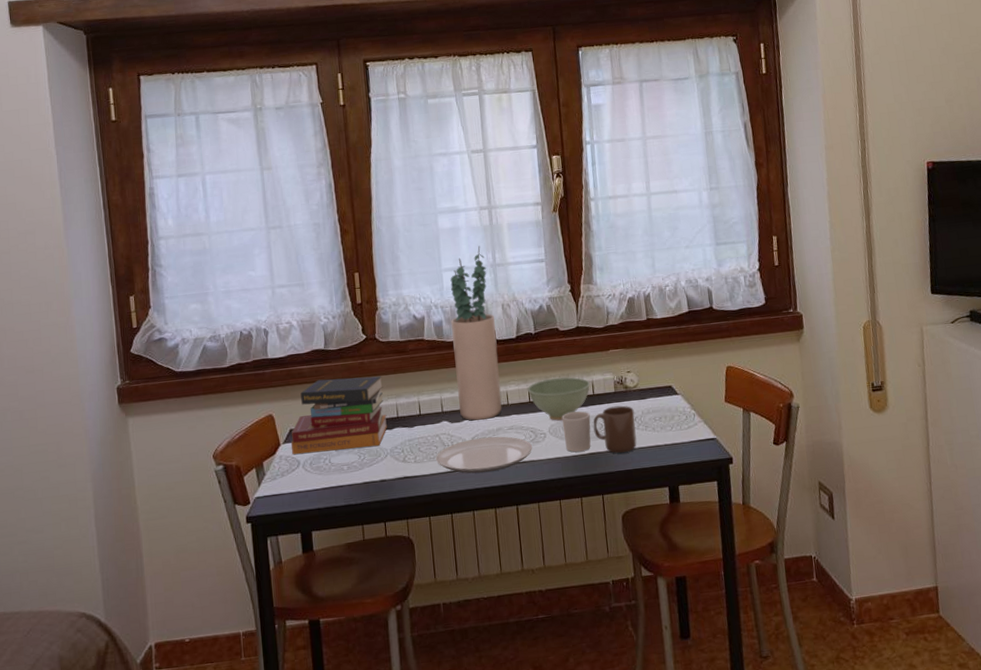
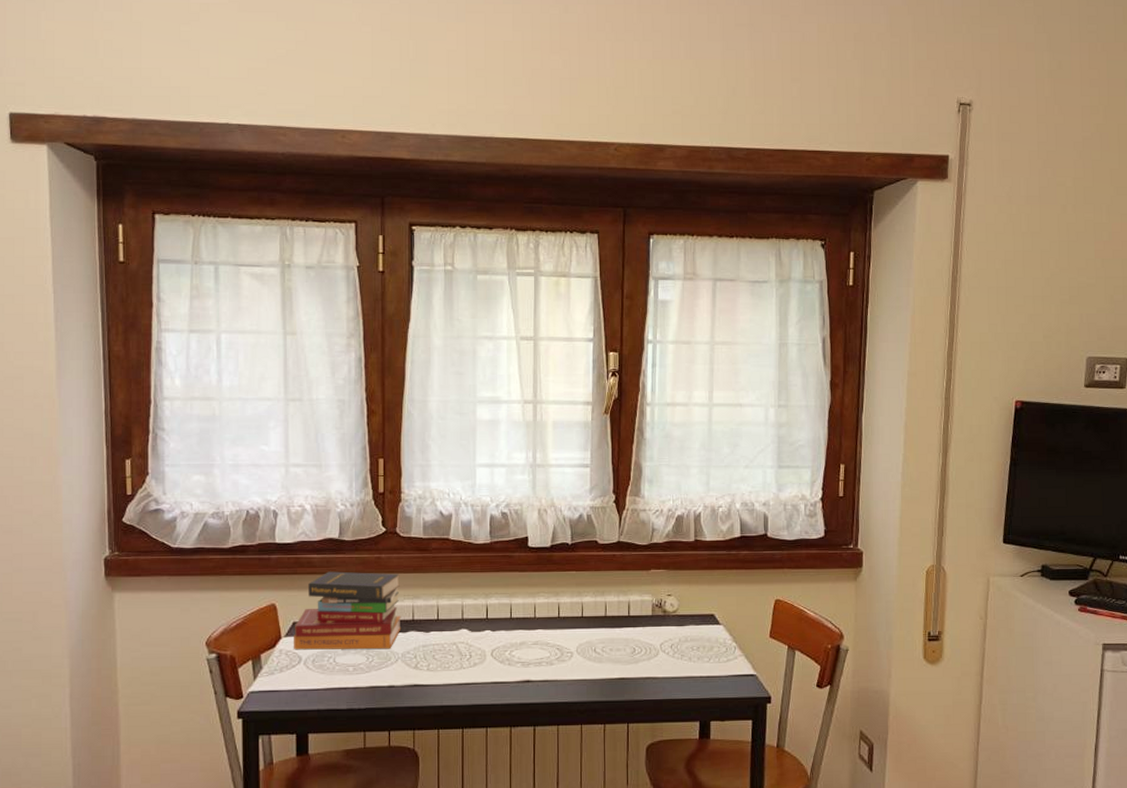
plate: present [436,436,533,474] -> none [451,650,558,689]
vase: present [450,246,503,421] -> none [481,443,529,631]
bowl: present [527,377,591,421] -> none [557,594,627,640]
mug: present [562,411,591,452] -> none [592,632,623,676]
cup: present [593,405,637,453] -> none [625,630,671,681]

